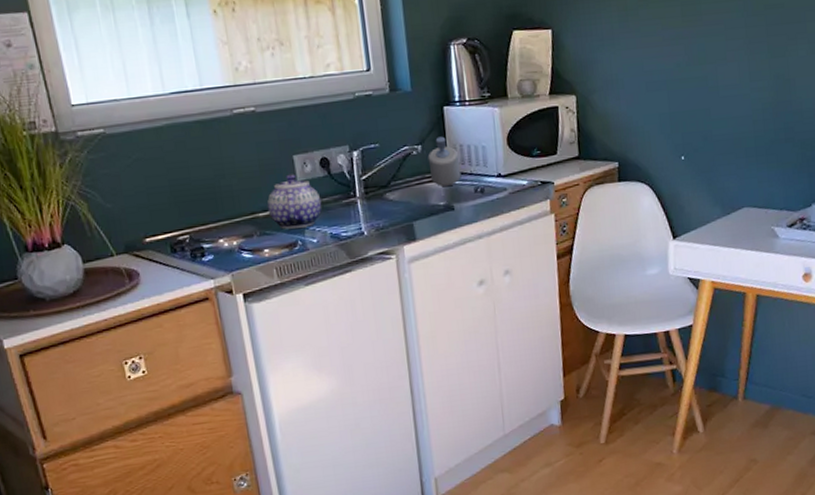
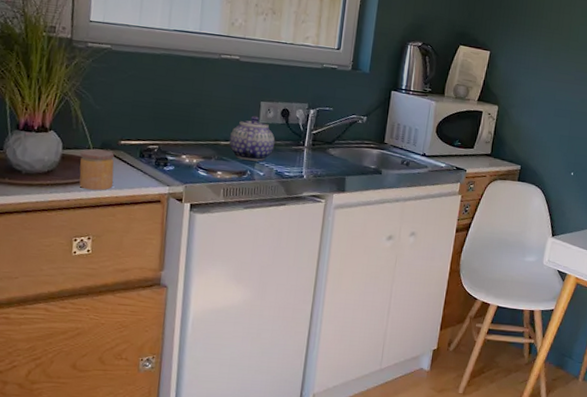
jar: none [104,252,151,304] -> present [79,149,115,191]
soap dispenser: present [427,136,462,187] -> none [368,113,396,155]

